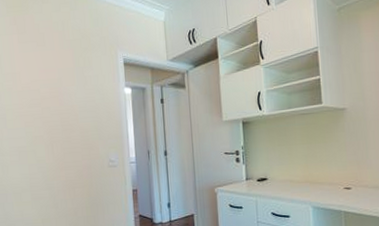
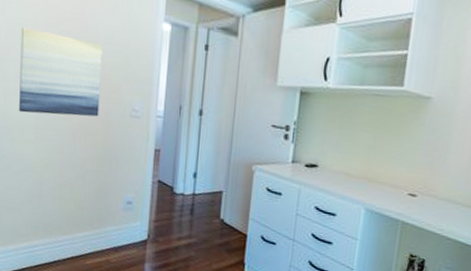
wall art: none [10,110,83,180] -> present [19,27,103,117]

